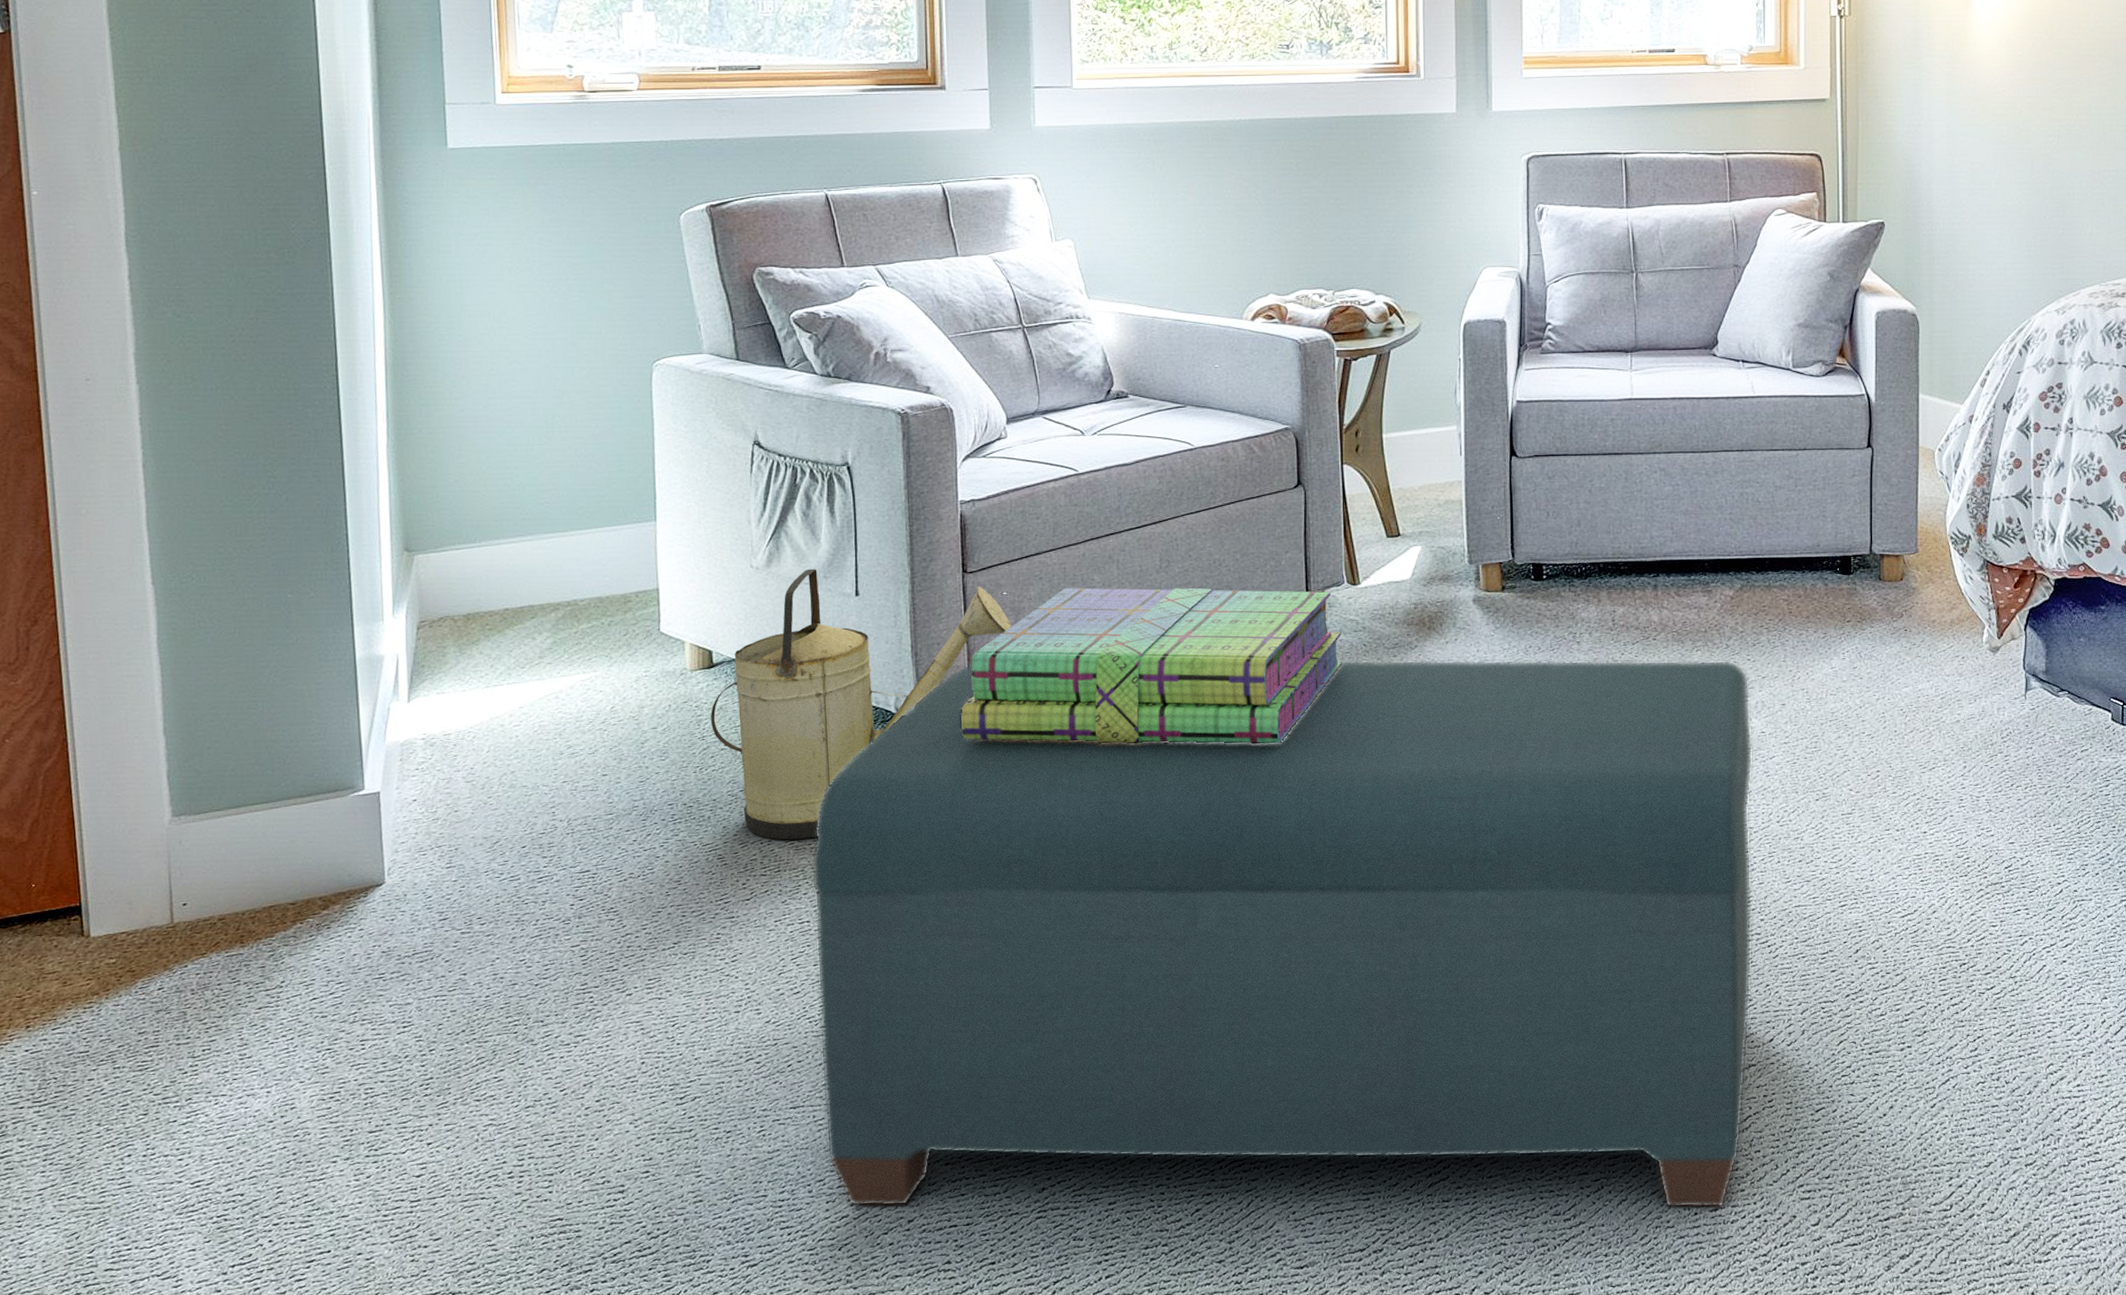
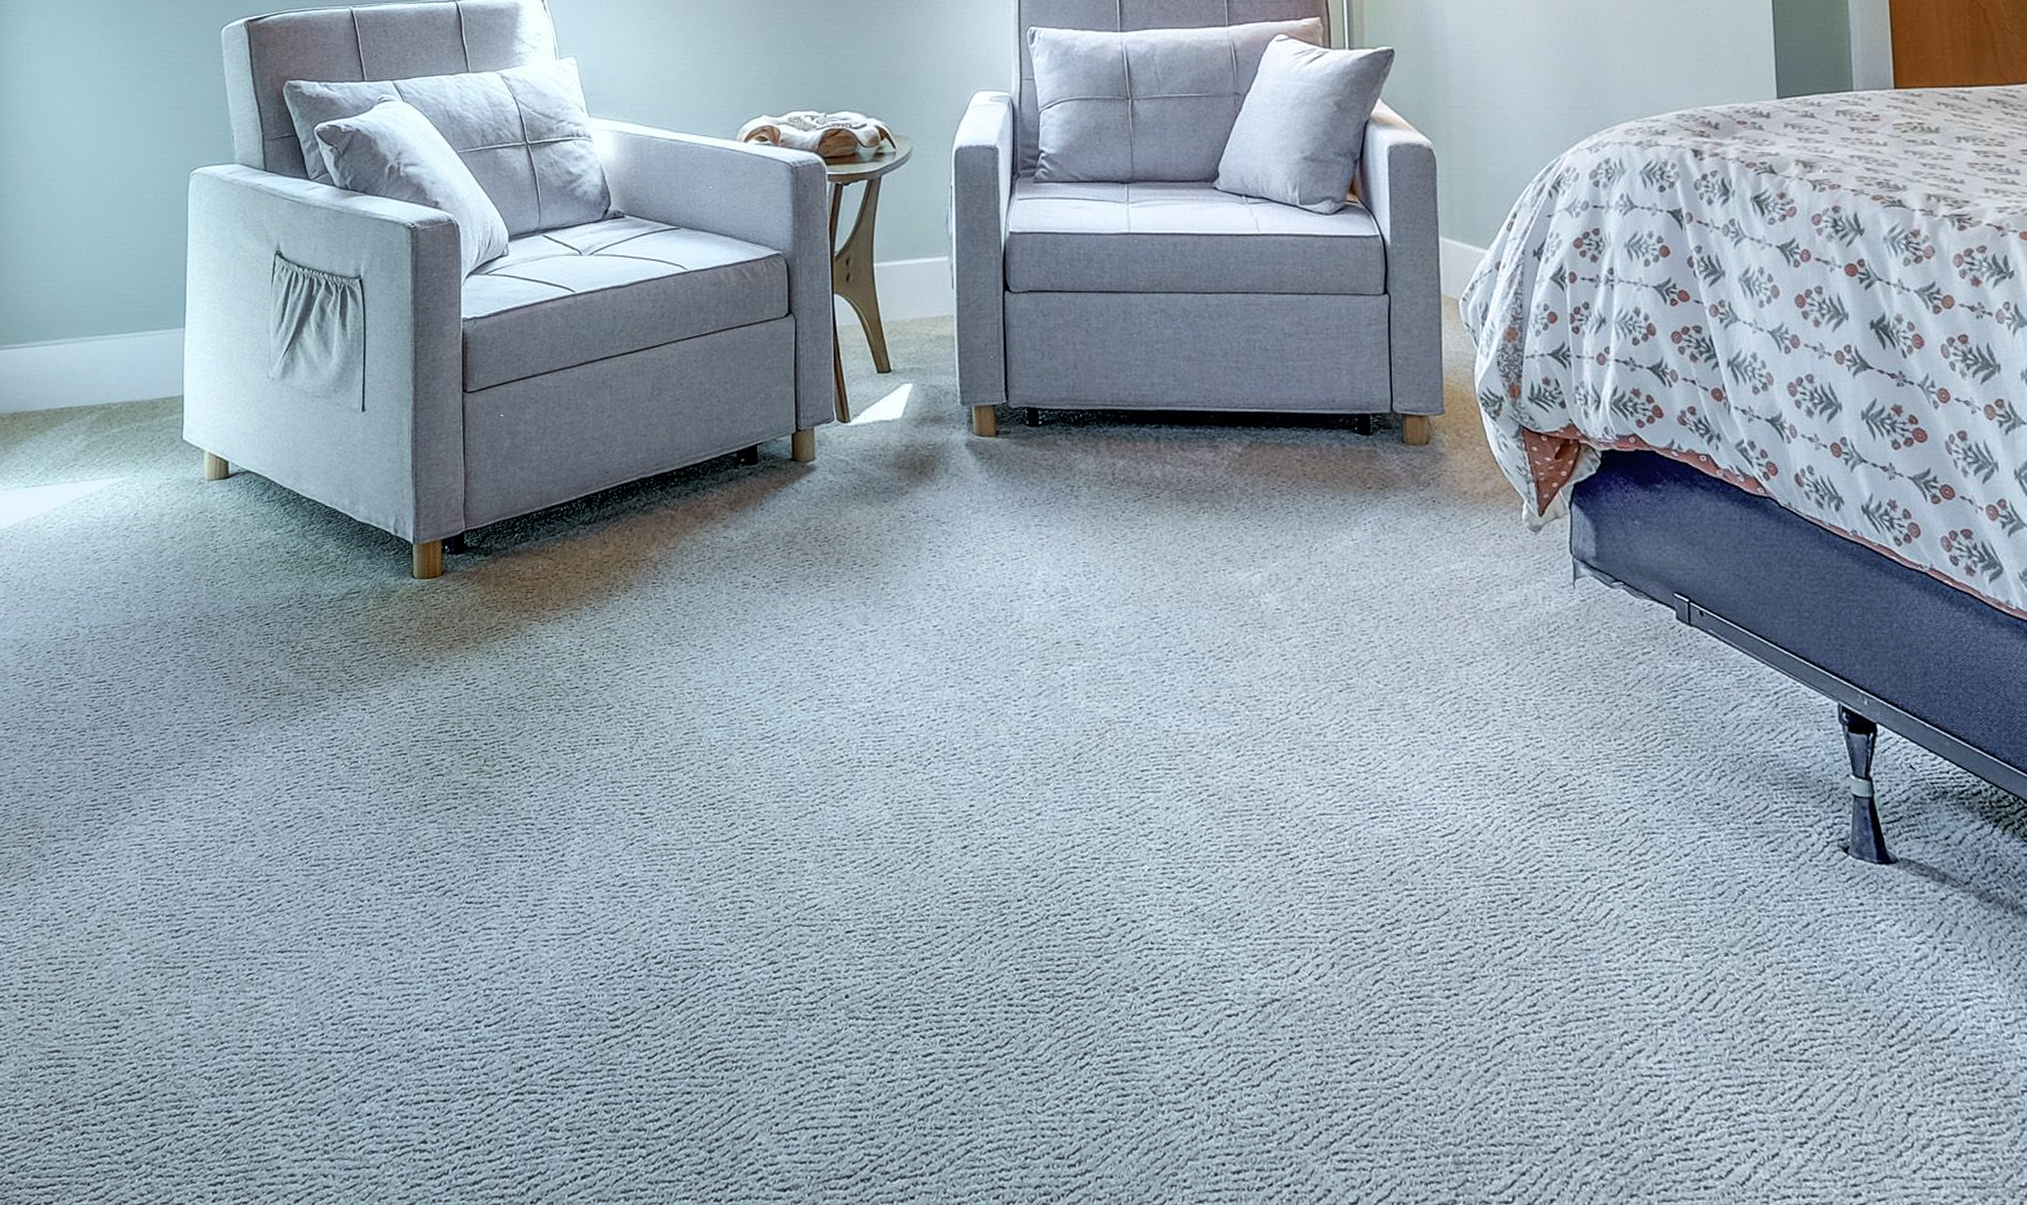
watering can: present [711,568,1012,840] -> none [224,381,508,663]
bench: present [811,660,1753,1208] -> none [309,488,1273,1170]
stack of books: present [960,587,1344,744] -> none [455,413,834,591]

